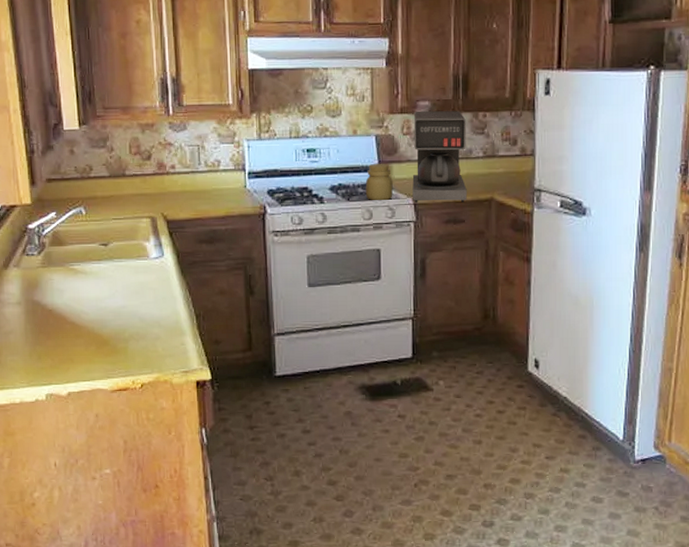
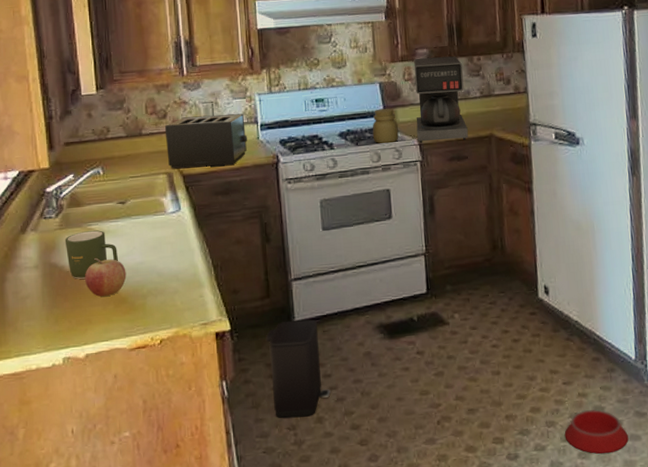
mug: none [47,271,100,318] -> present [64,230,118,279]
fruit: none [67,298,108,337] -> present [85,257,127,297]
toaster: none [148,159,234,214] -> present [164,113,247,169]
pedal bin: none [246,375,309,469] -> present [265,319,331,418]
pet bowl: none [542,485,608,529] -> present [564,408,629,454]

